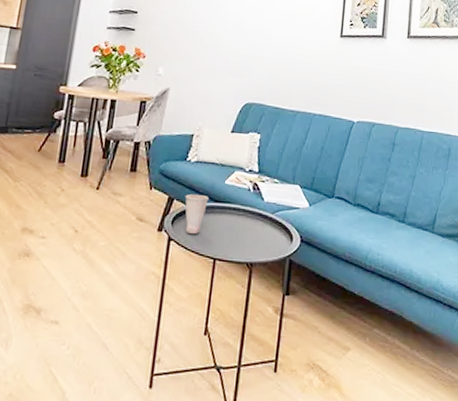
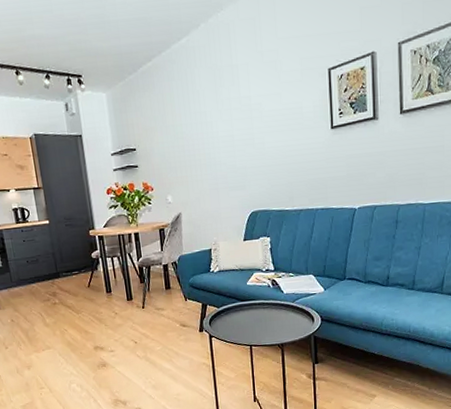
cup: present [185,194,209,234] -> none [215,297,236,330]

